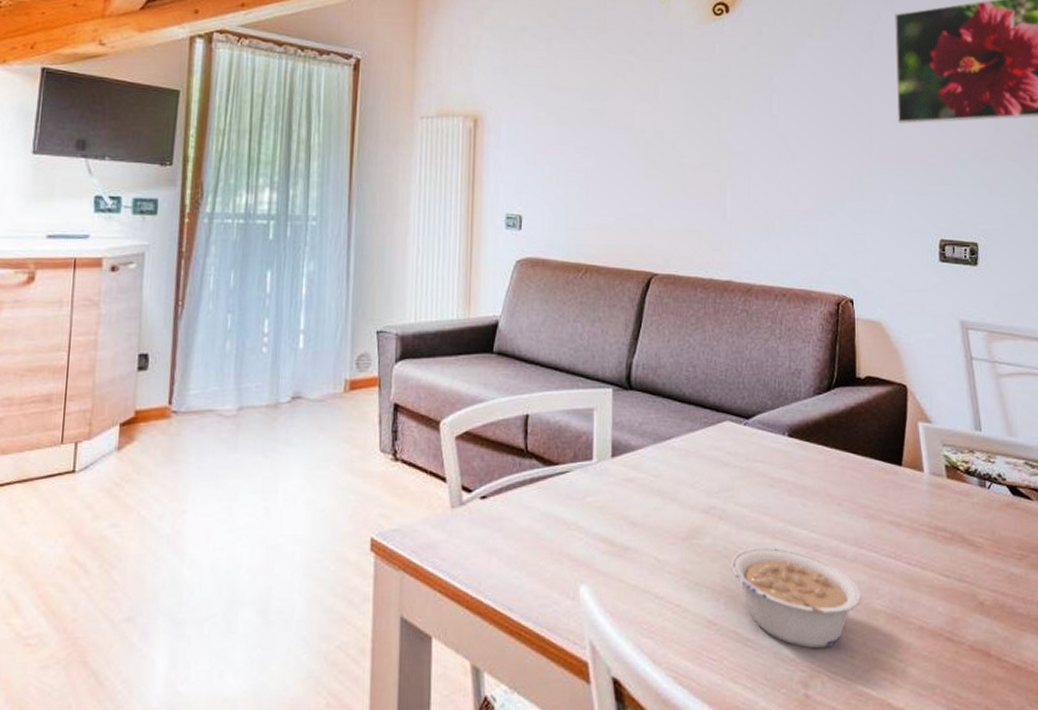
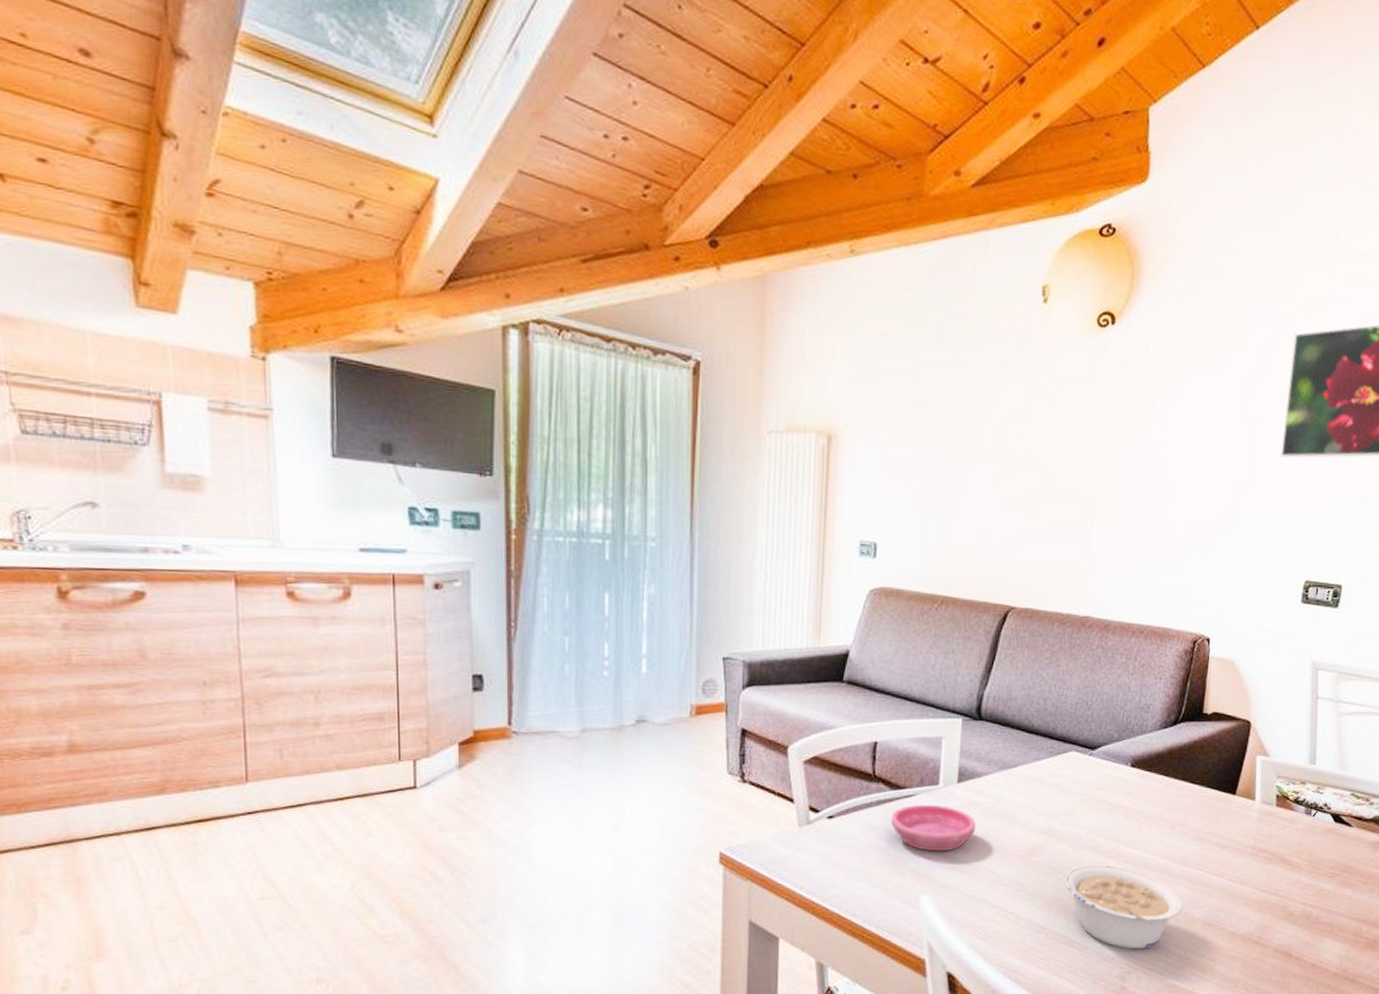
saucer: none [546,481,633,535] -> present [891,804,976,852]

